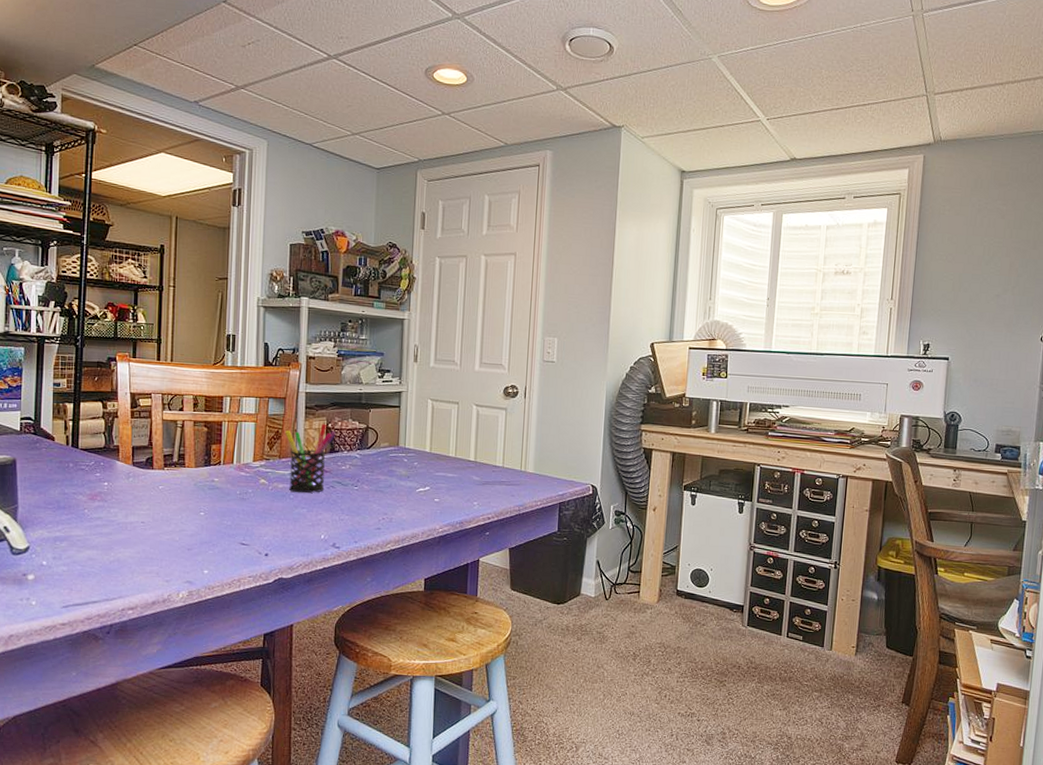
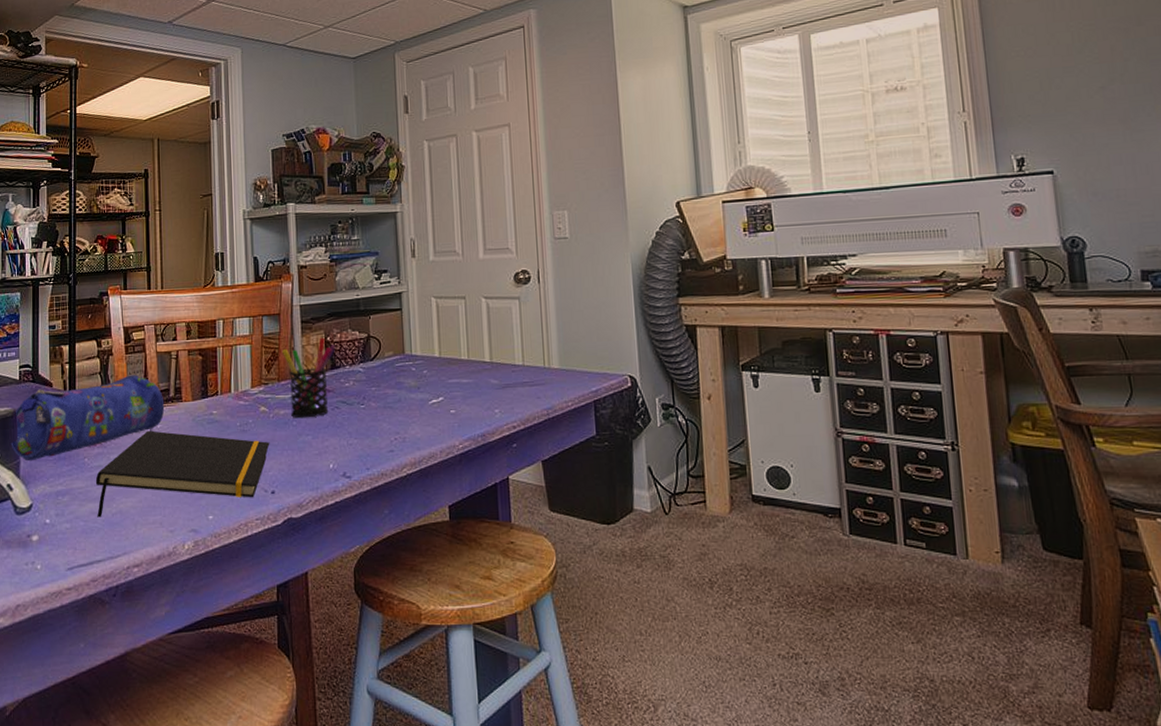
pencil case: none [8,437,168,508] -> present [9,374,165,462]
notepad: none [94,490,267,564] -> present [95,430,270,517]

